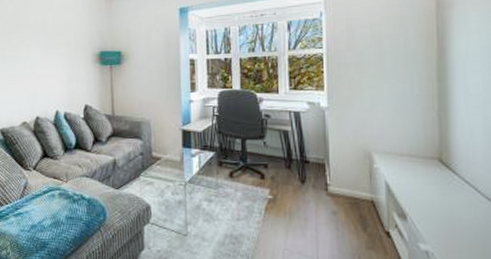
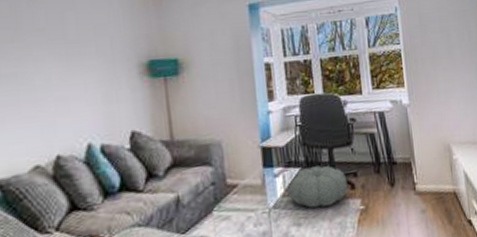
pouf: none [203,153,258,189] -> present [288,166,348,209]

